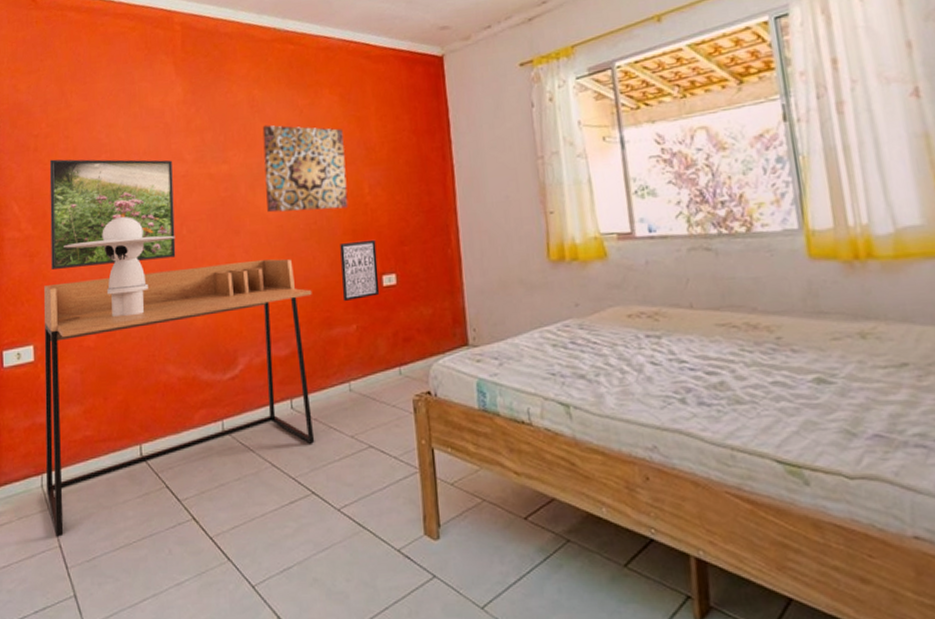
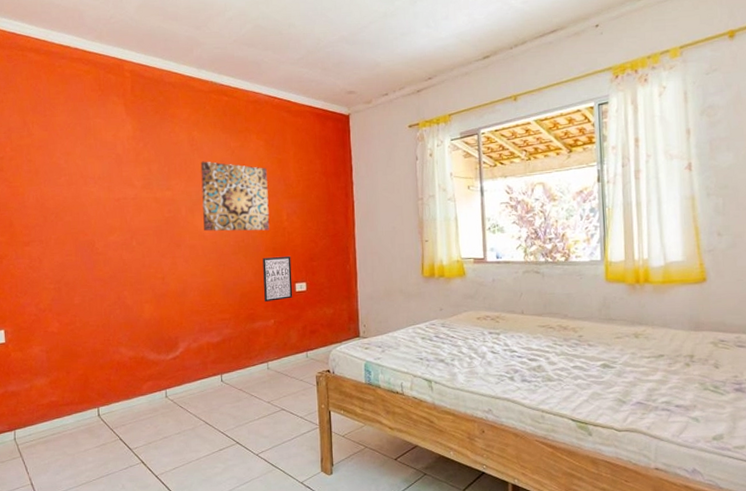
desk: present [44,259,315,537] -> none [12,267,240,477]
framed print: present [49,159,176,269] -> none [14,178,127,270]
table lamp: present [64,216,175,317] -> none [29,229,126,309]

